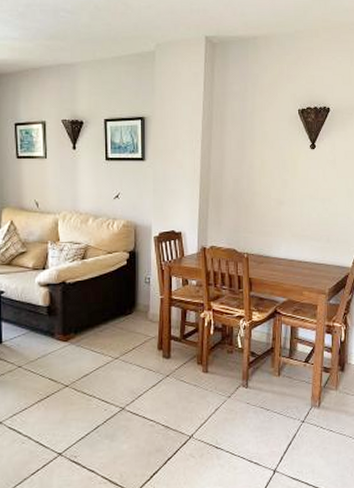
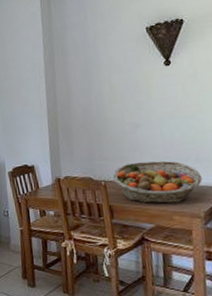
fruit basket: none [256,237,330,279] -> present [113,160,202,204]

